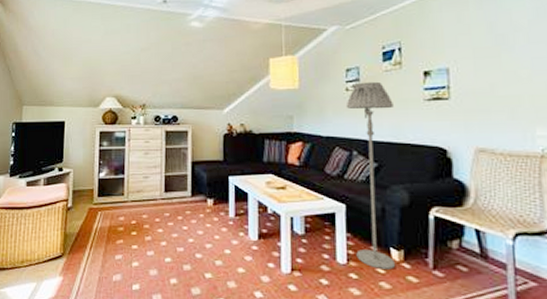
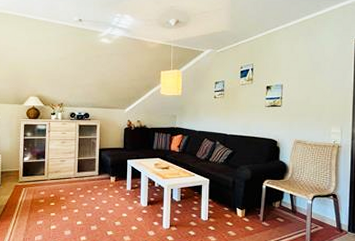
floor lamp: present [346,81,396,270] -> none [213,92,245,223]

